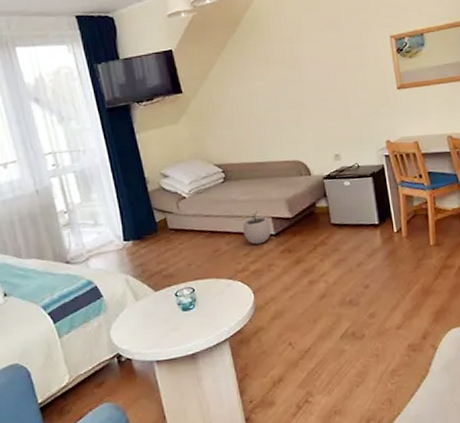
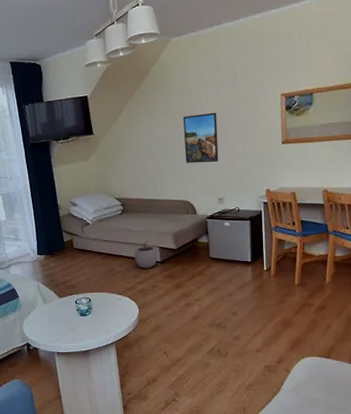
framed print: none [285,60,330,118] -> present [183,112,219,163]

